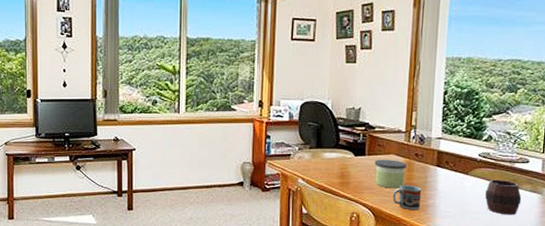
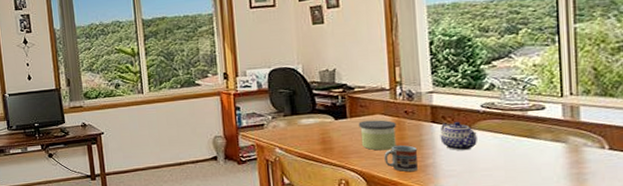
teapot: none [442,167,472,195] -> present [440,121,477,151]
cup: present [485,179,522,215] -> none [495,130,542,169]

